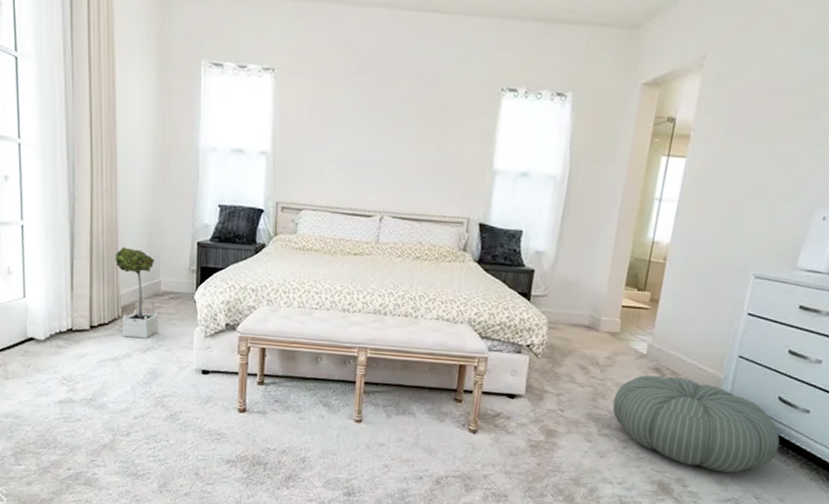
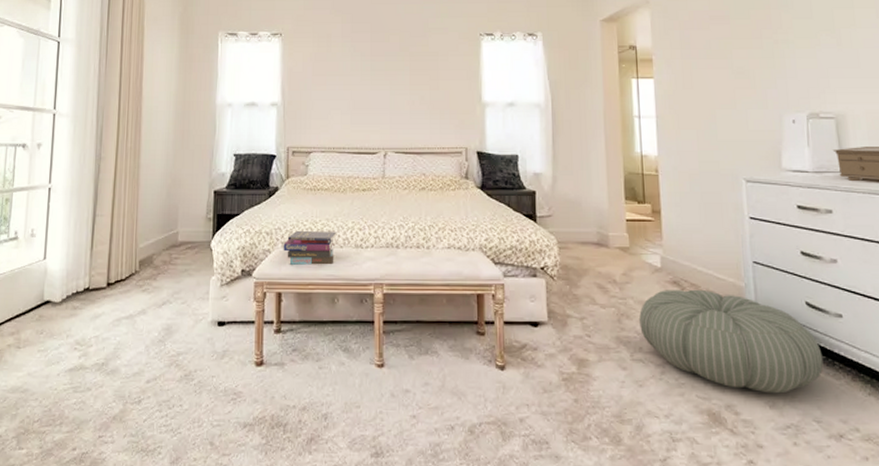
potted tree: present [115,247,159,339] -> none [135,201,176,293]
books: none [268,289,325,325] -> present [283,230,337,265]

